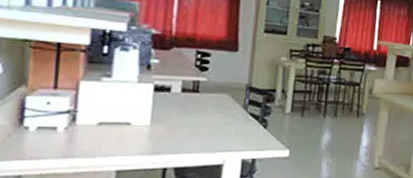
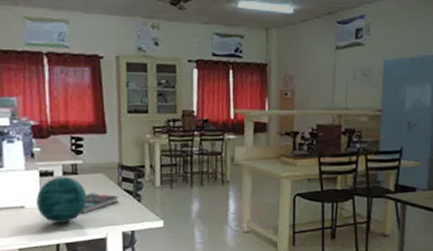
decorative orb: none [145,93,207,145] -> present [36,176,87,223]
hardback book: none [197,114,243,136] -> present [81,193,119,213]

